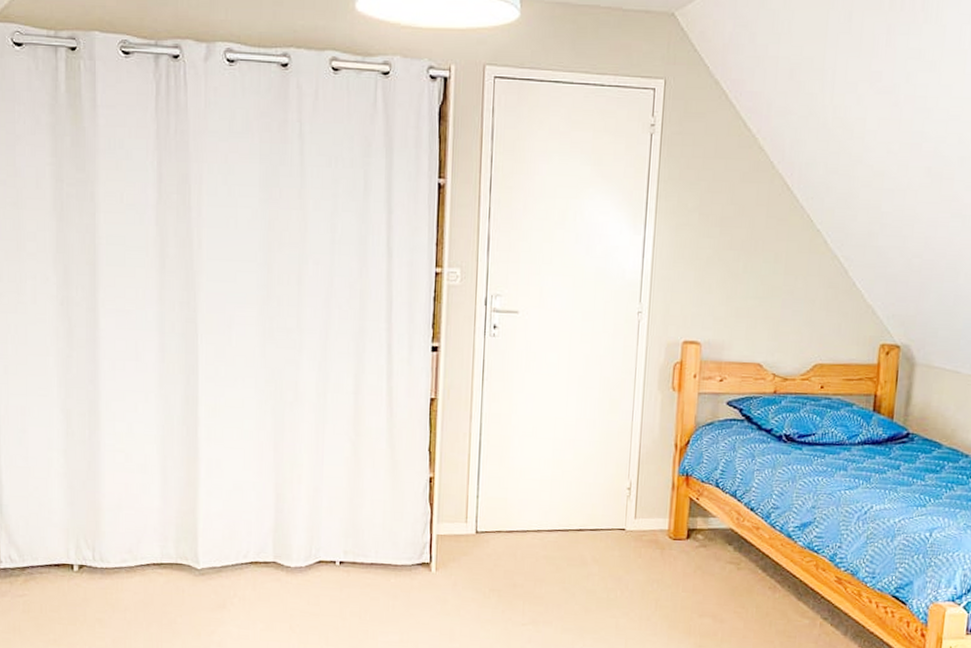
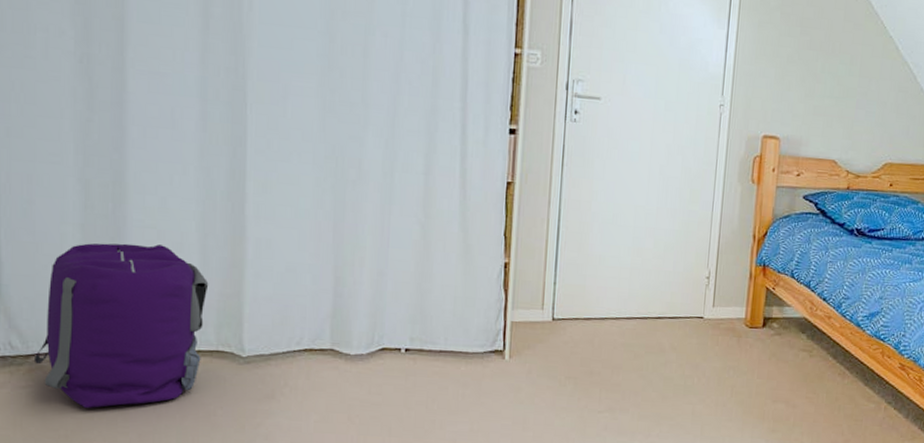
backpack: none [28,466,169,615] -> present [33,243,209,408]

